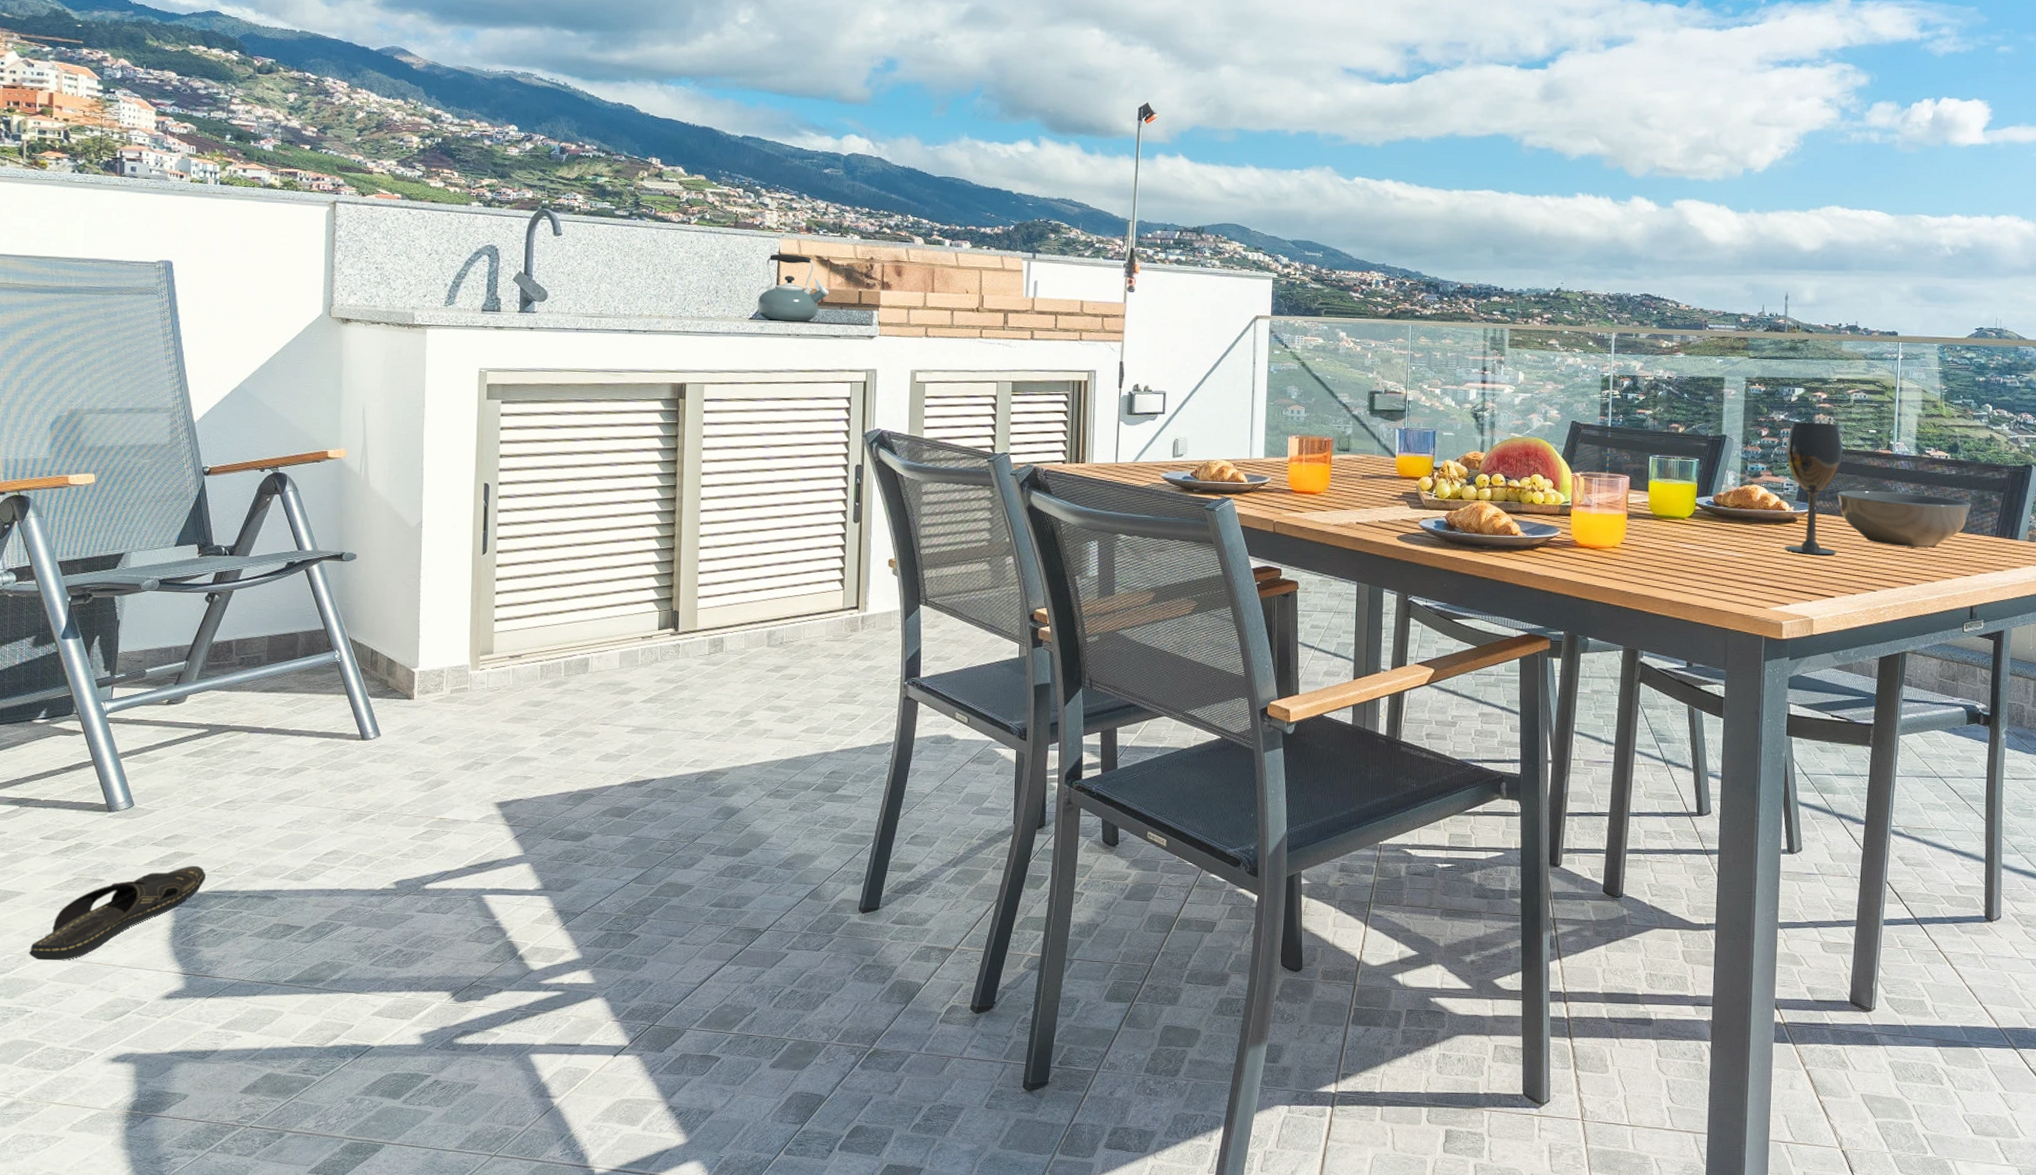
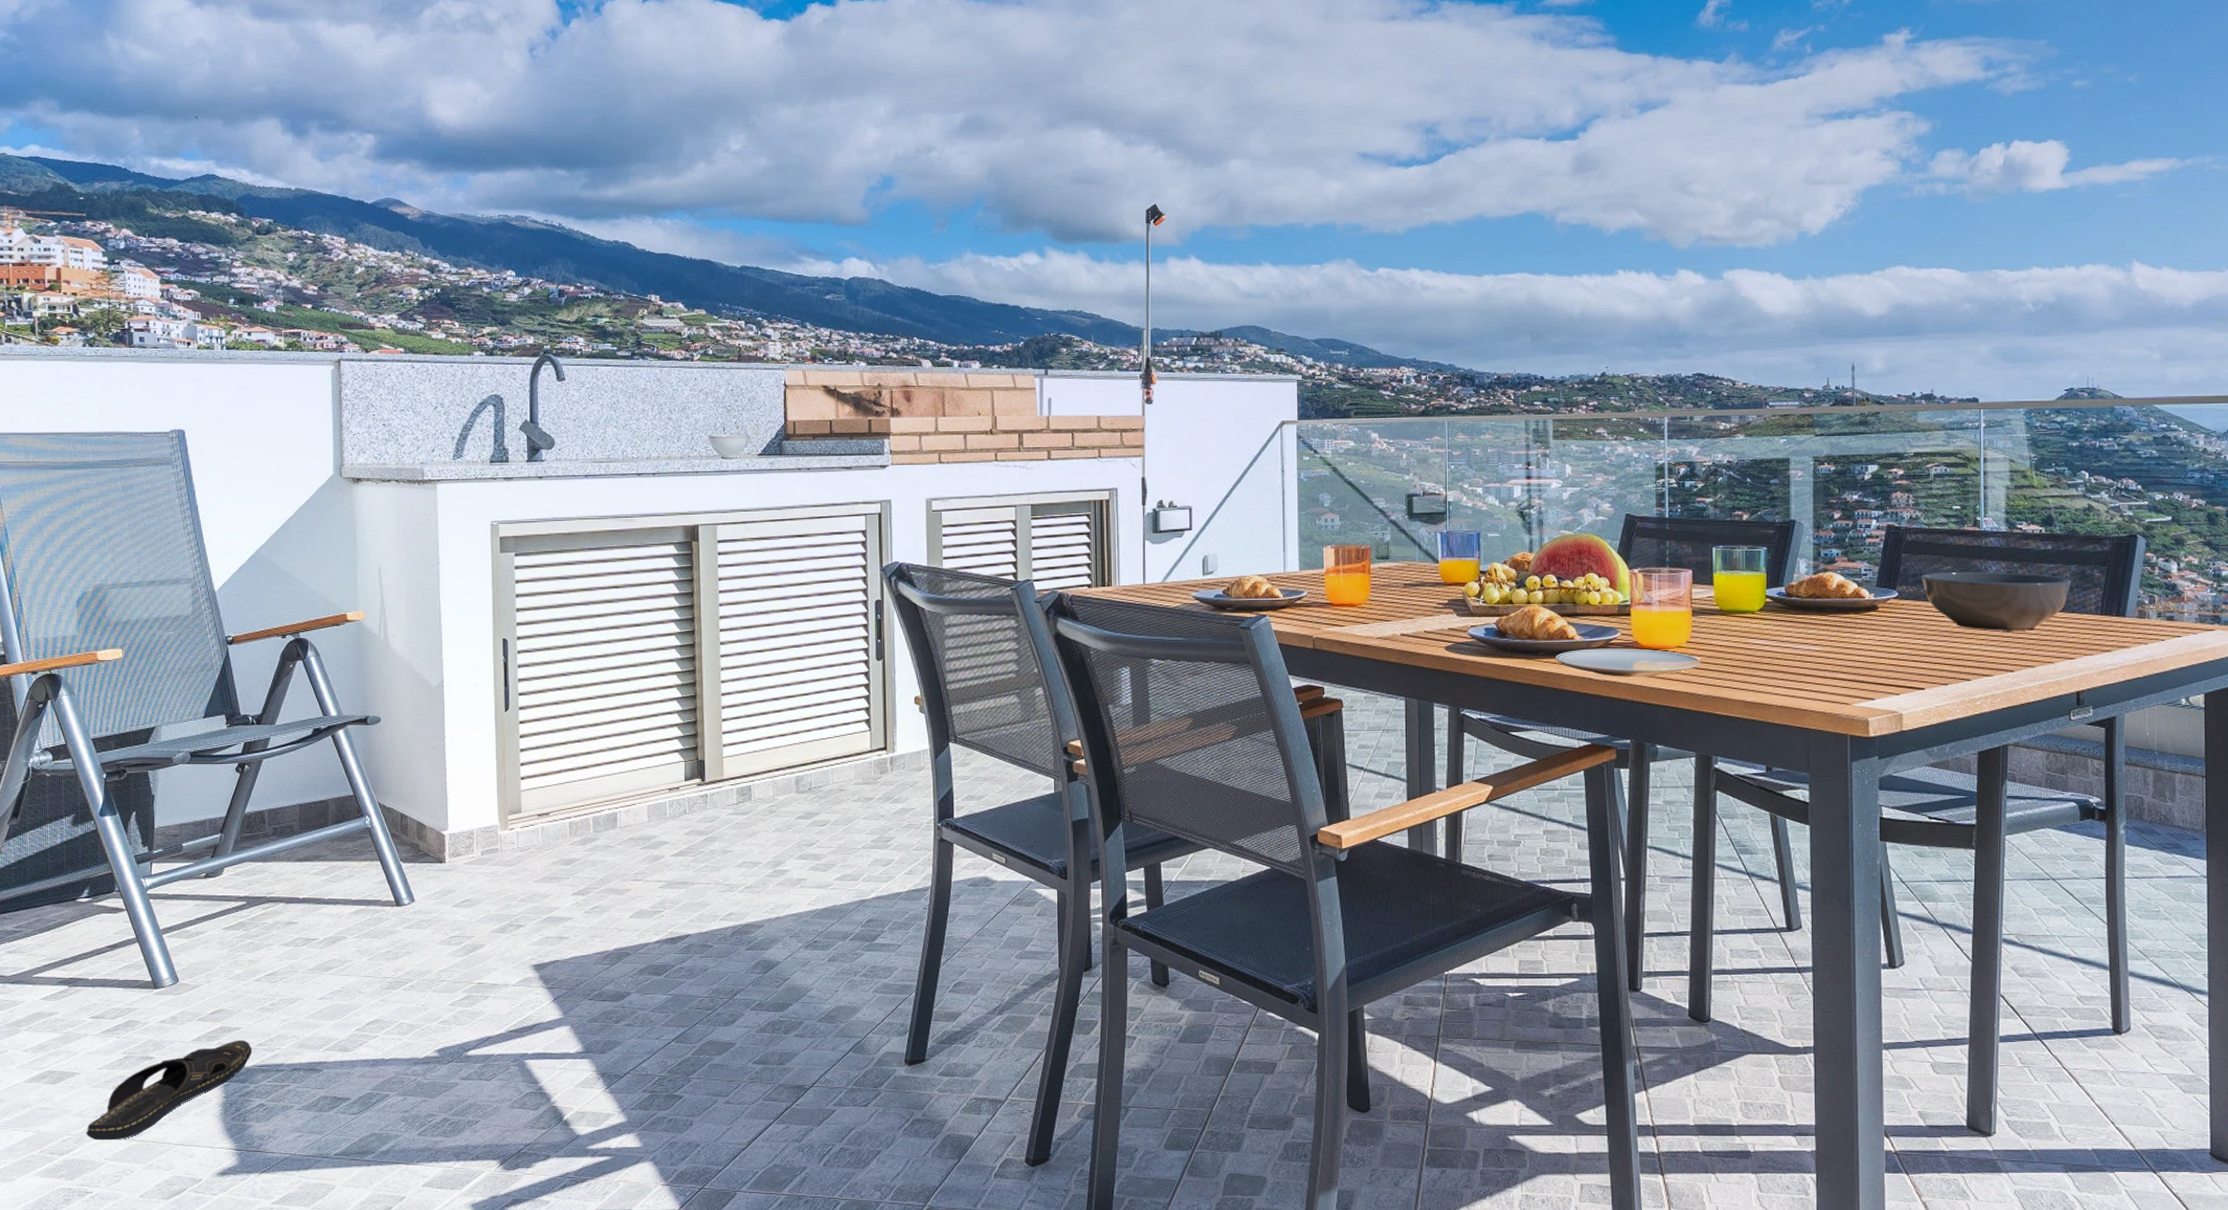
bowl: none [700,296,743,321] -> present [708,434,751,458]
kettle: present [757,253,830,322] -> none [765,385,839,455]
plate: none [1499,545,1633,574] -> present [1555,648,1701,677]
wine glass: present [1784,421,1843,555] -> none [1861,501,1925,644]

